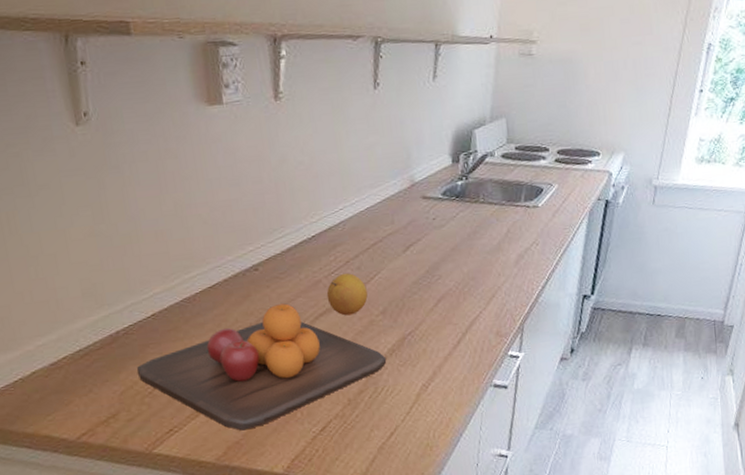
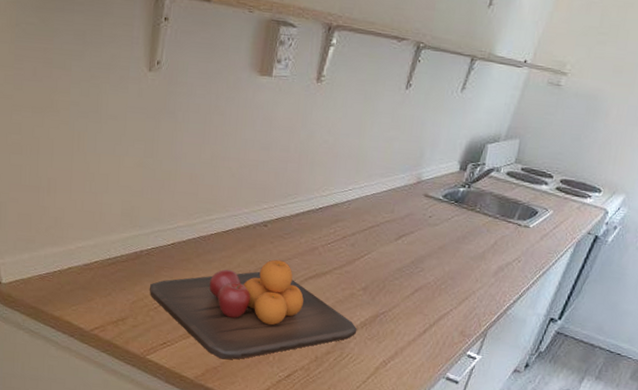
fruit: present [326,273,368,316] -> none [319,246,355,284]

